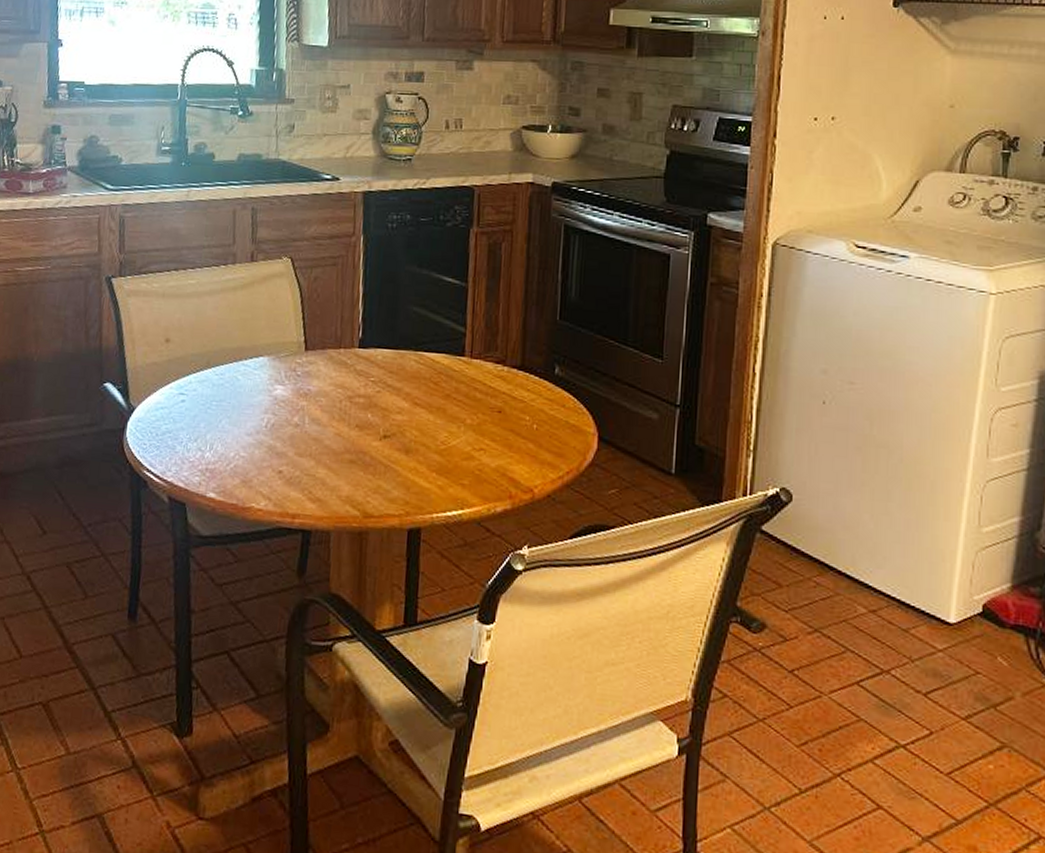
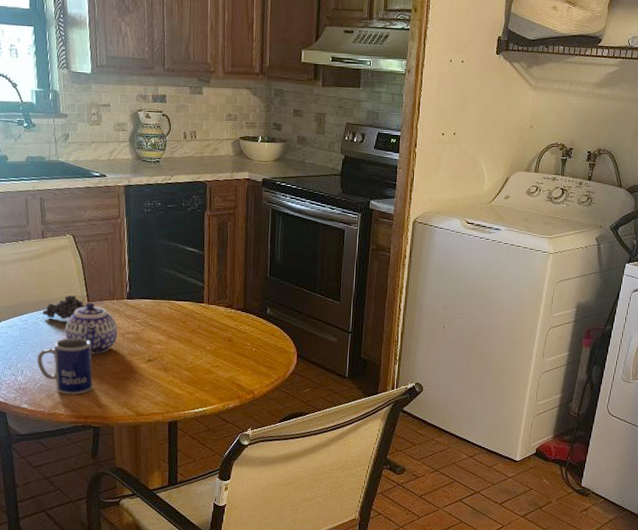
mug: none [232,400,307,482] -> present [37,337,93,395]
fruit: none [243,340,304,374] -> present [42,295,87,320]
teapot: none [272,350,343,425] -> present [65,302,117,354]

